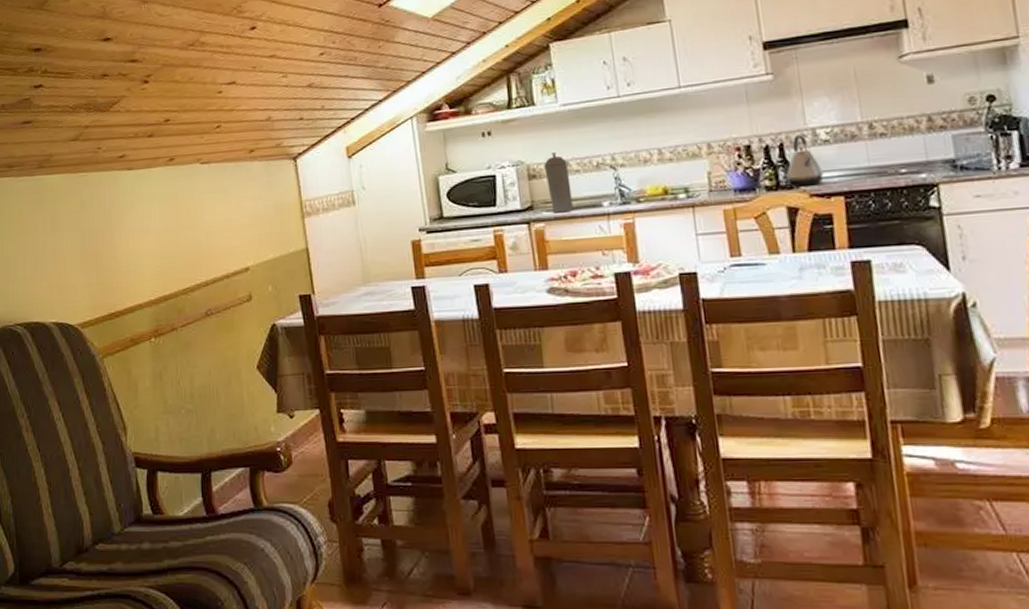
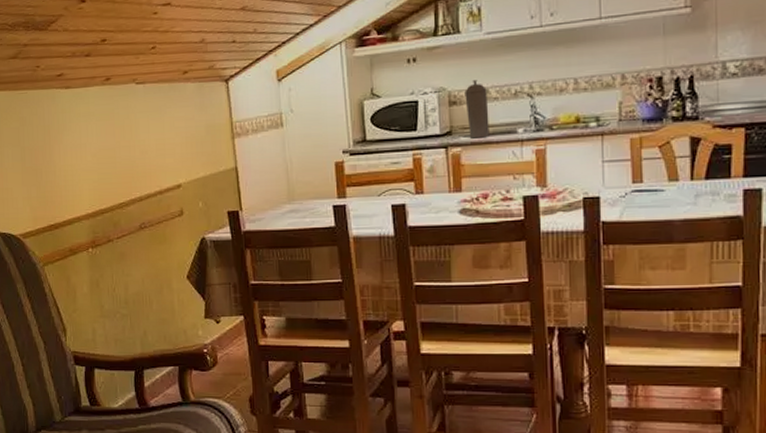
kettle: present [786,133,824,187] -> none [693,66,729,118]

